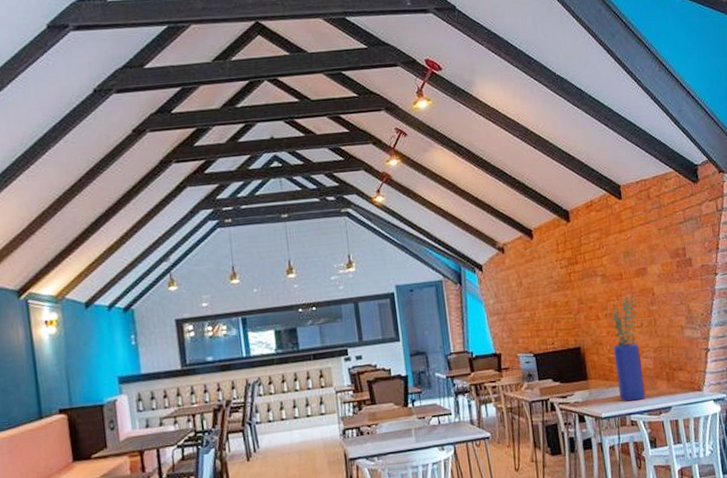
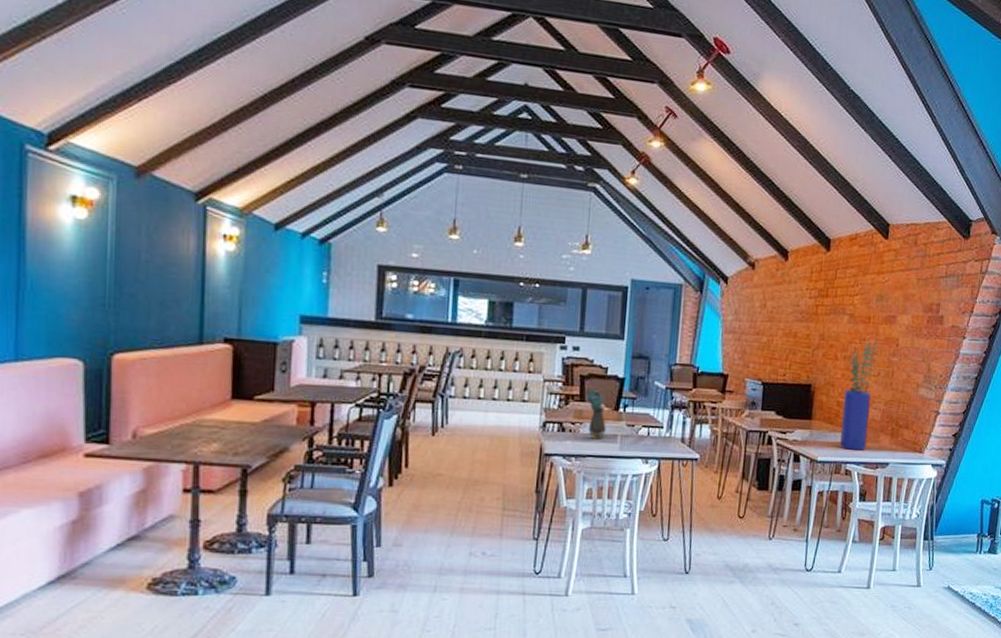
vase: none [375,390,400,437] -> present [585,387,606,440]

